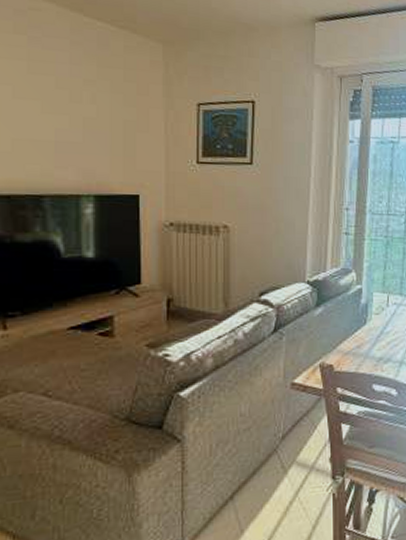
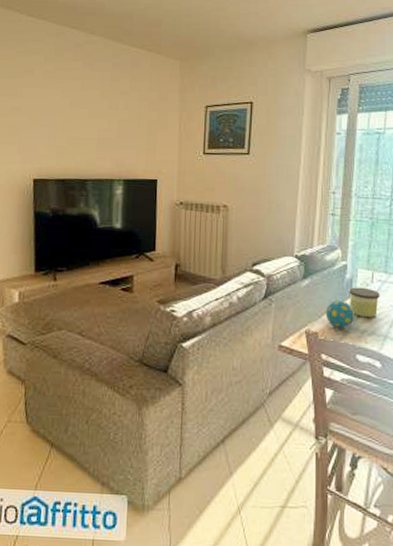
decorative egg: none [340,328,370,359] -> present [325,301,354,329]
candle: none [364,312,396,345] -> present [349,287,380,318]

